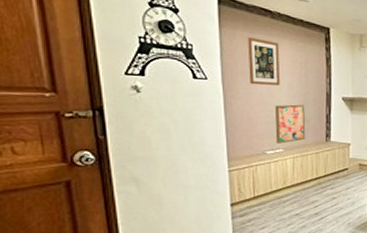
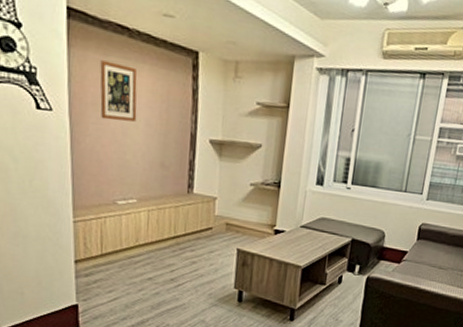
wall art: present [274,104,306,144] -> none [128,145,165,193]

